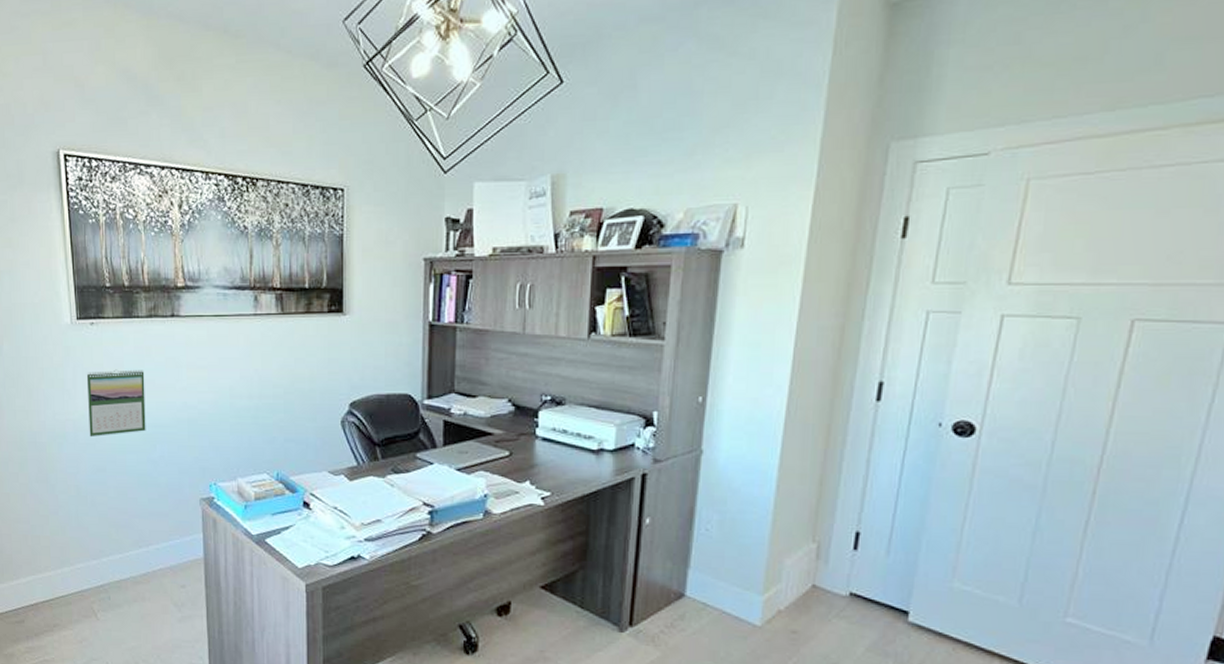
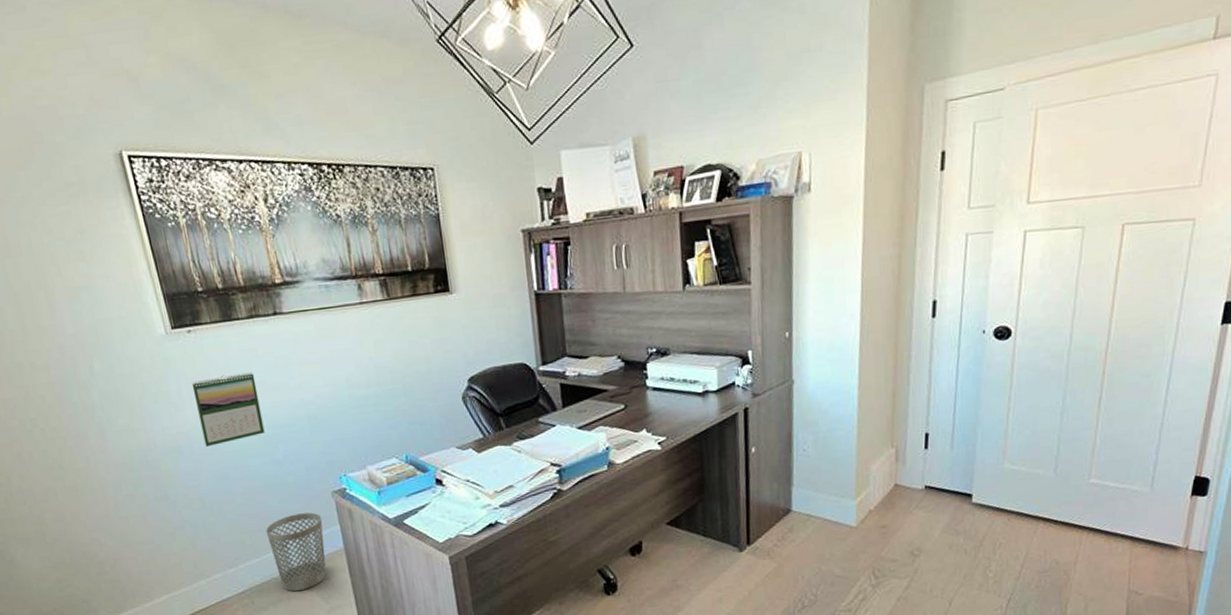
wastebasket: none [132,516,187,594] -> present [265,512,327,591]

